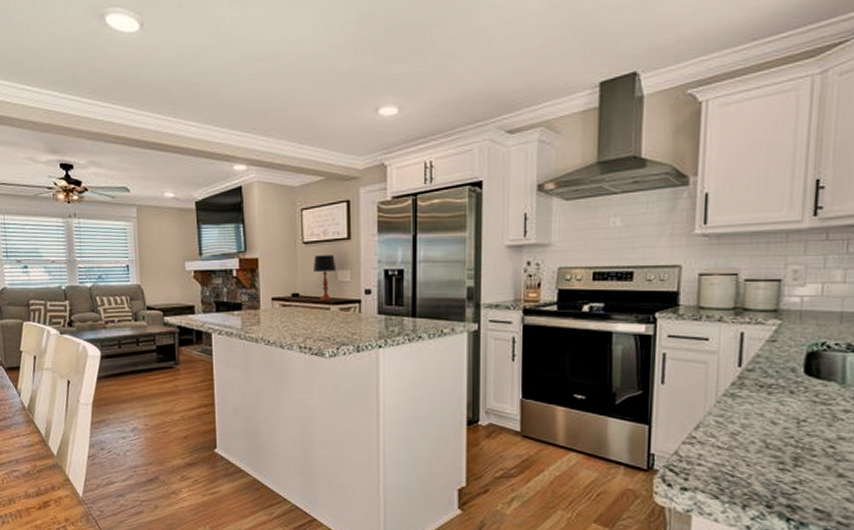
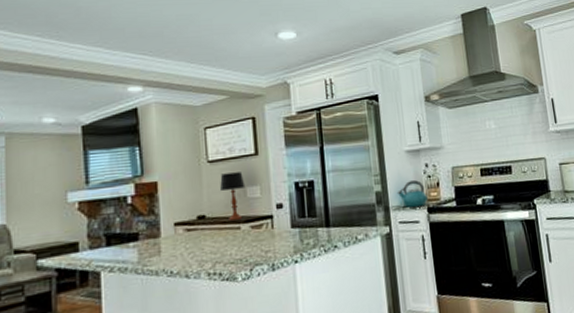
kettle: none [490,279,525,308] -> present [397,180,428,208]

